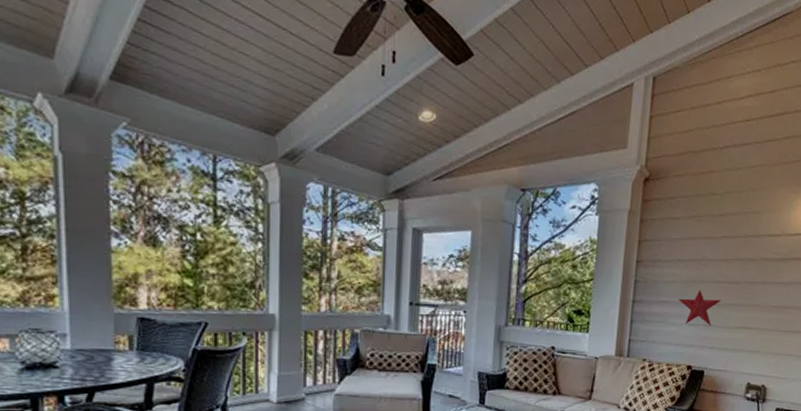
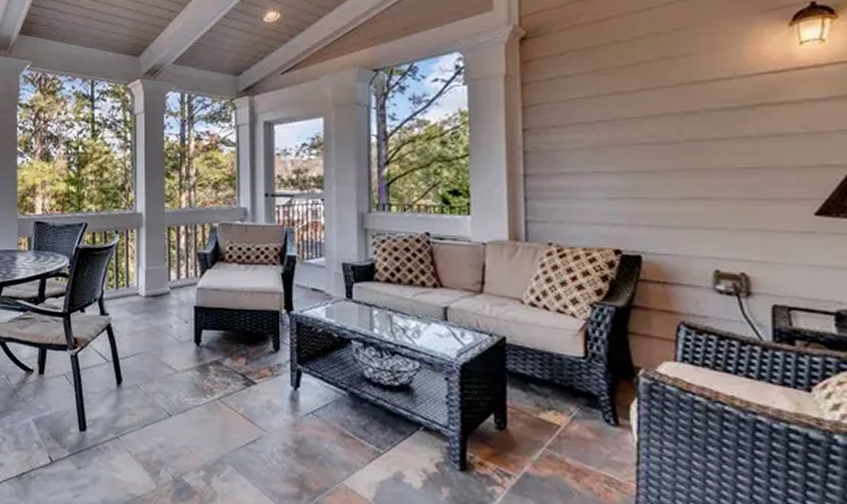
decorative star: present [678,290,722,326] -> none [588,156,653,199]

